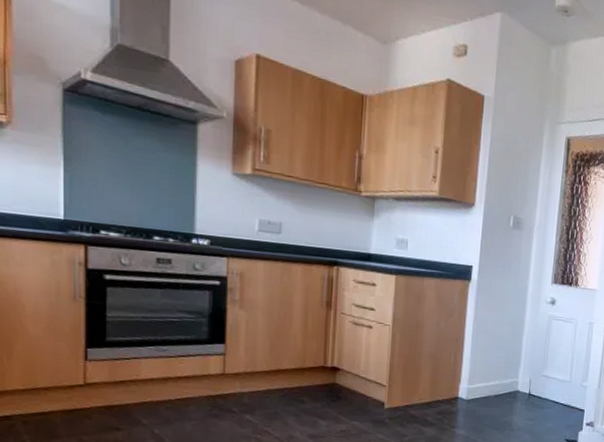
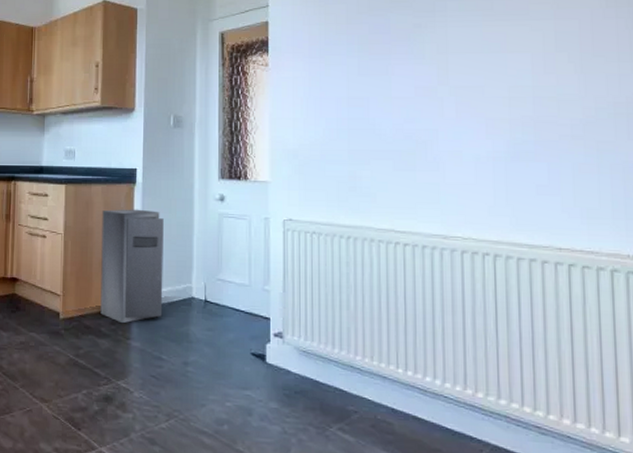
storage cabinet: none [427,304,496,414] -> present [100,209,164,324]

